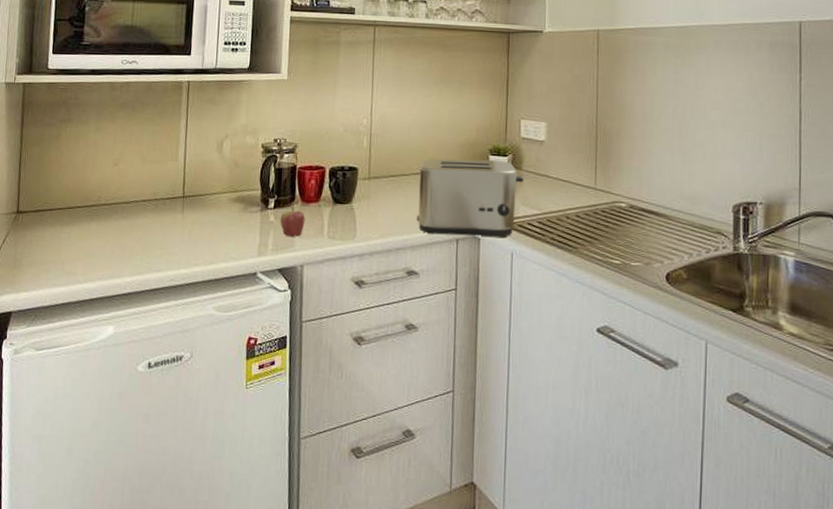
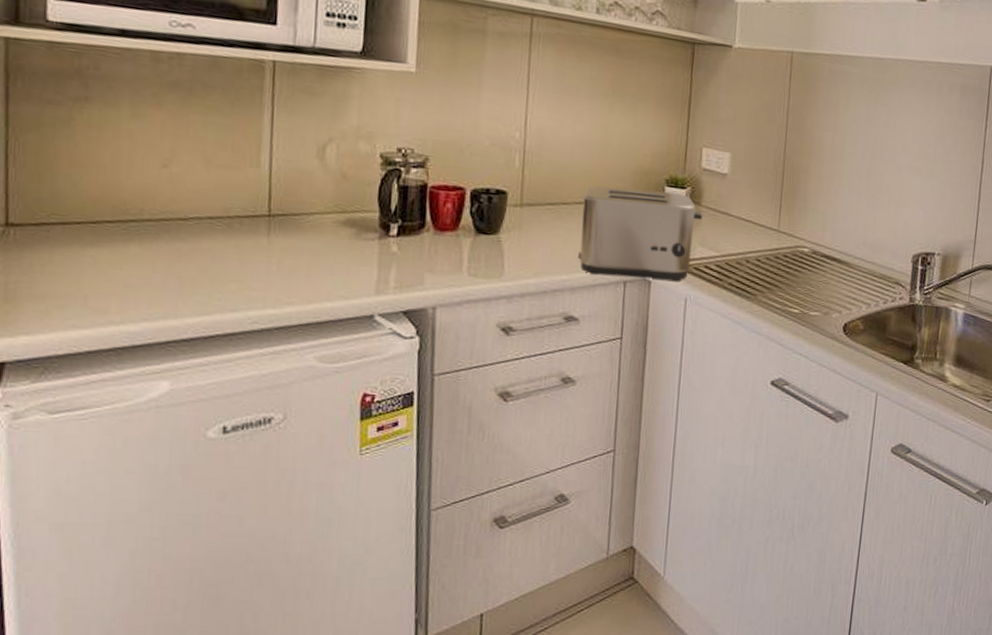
fruit: present [280,201,305,238] -> none [405,228,439,273]

